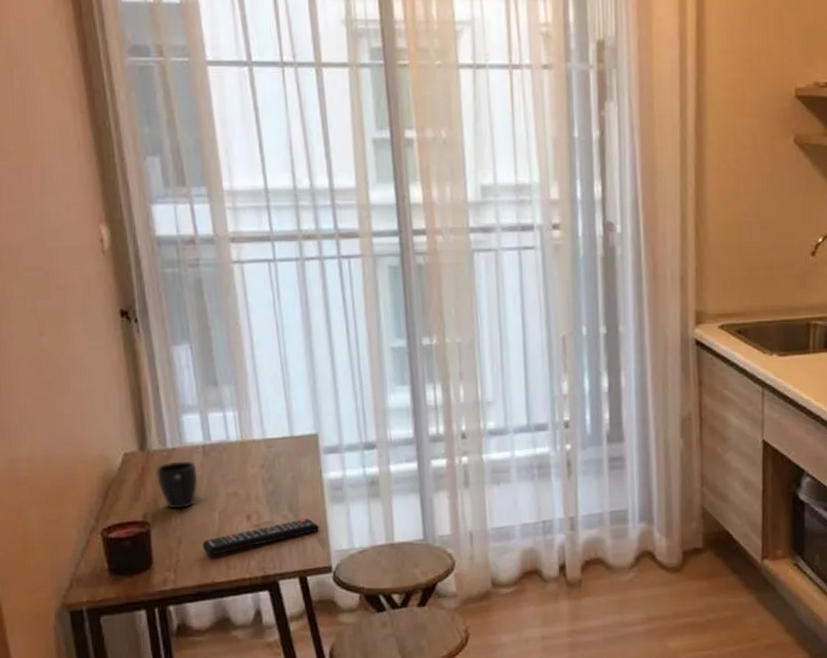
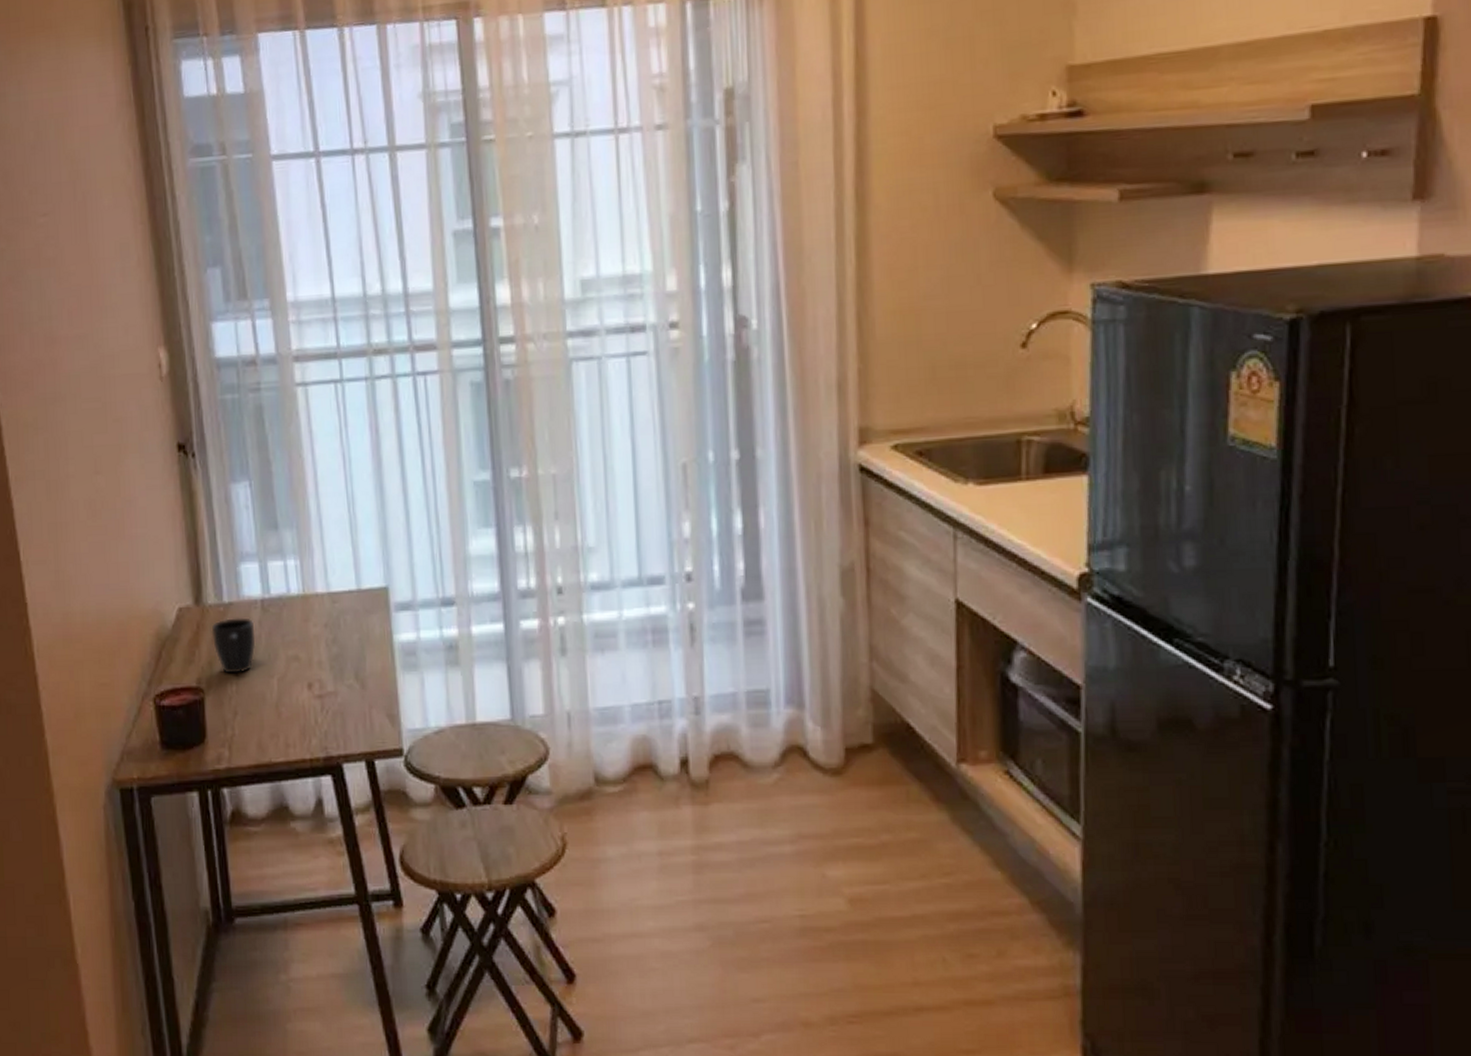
remote control: present [202,518,320,556] -> none [259,689,390,730]

